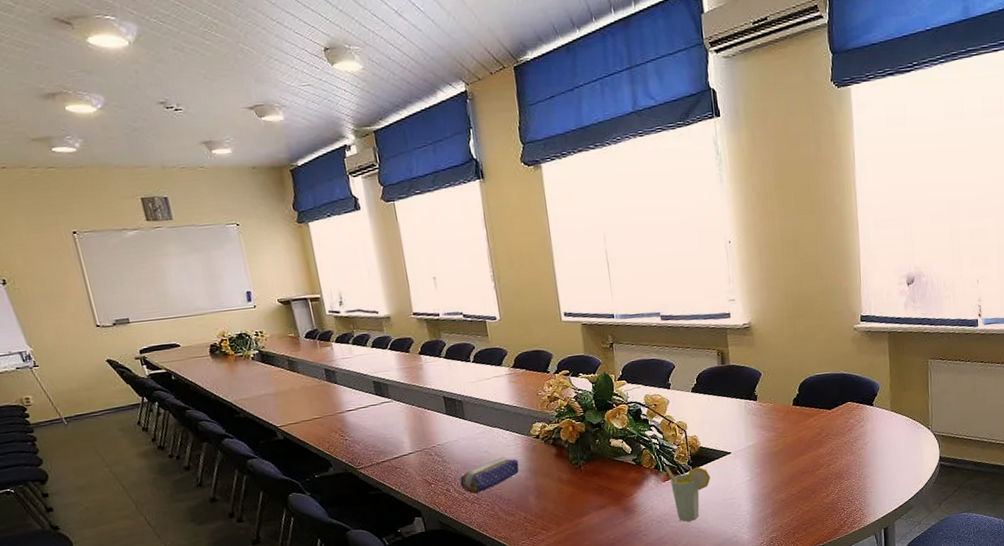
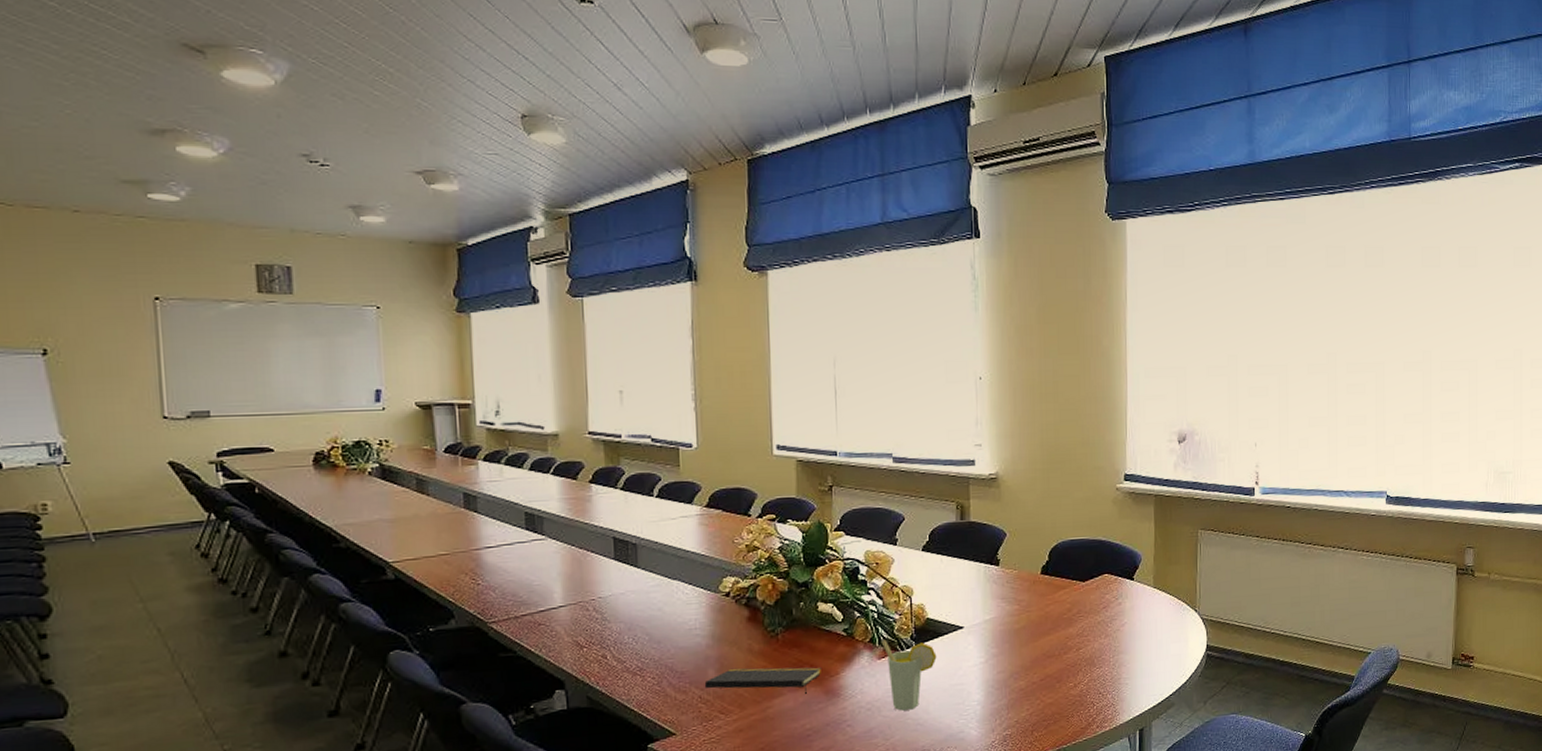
pencil case: present [460,456,519,494] -> none [621,617,700,663]
notepad: none [527,490,619,512] -> present [704,667,822,694]

